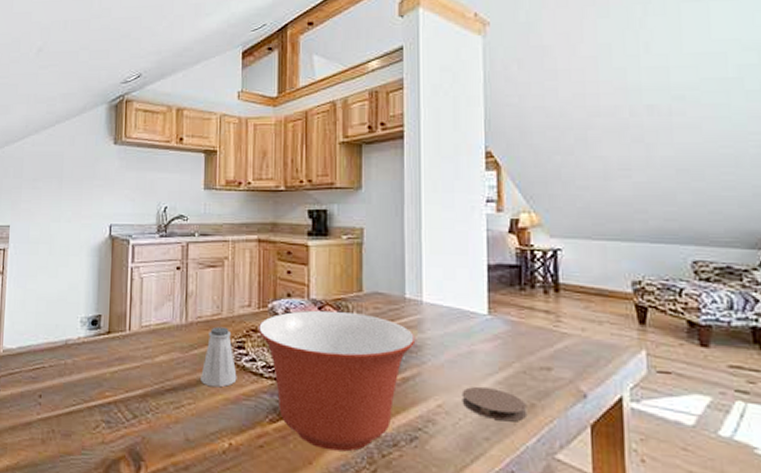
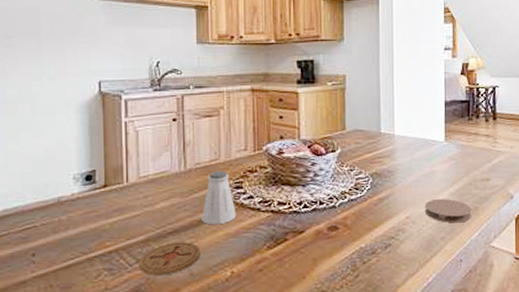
coaster: none [135,401,198,437] -> present [138,242,201,276]
mixing bowl: present [257,310,416,452] -> none [253,148,389,265]

